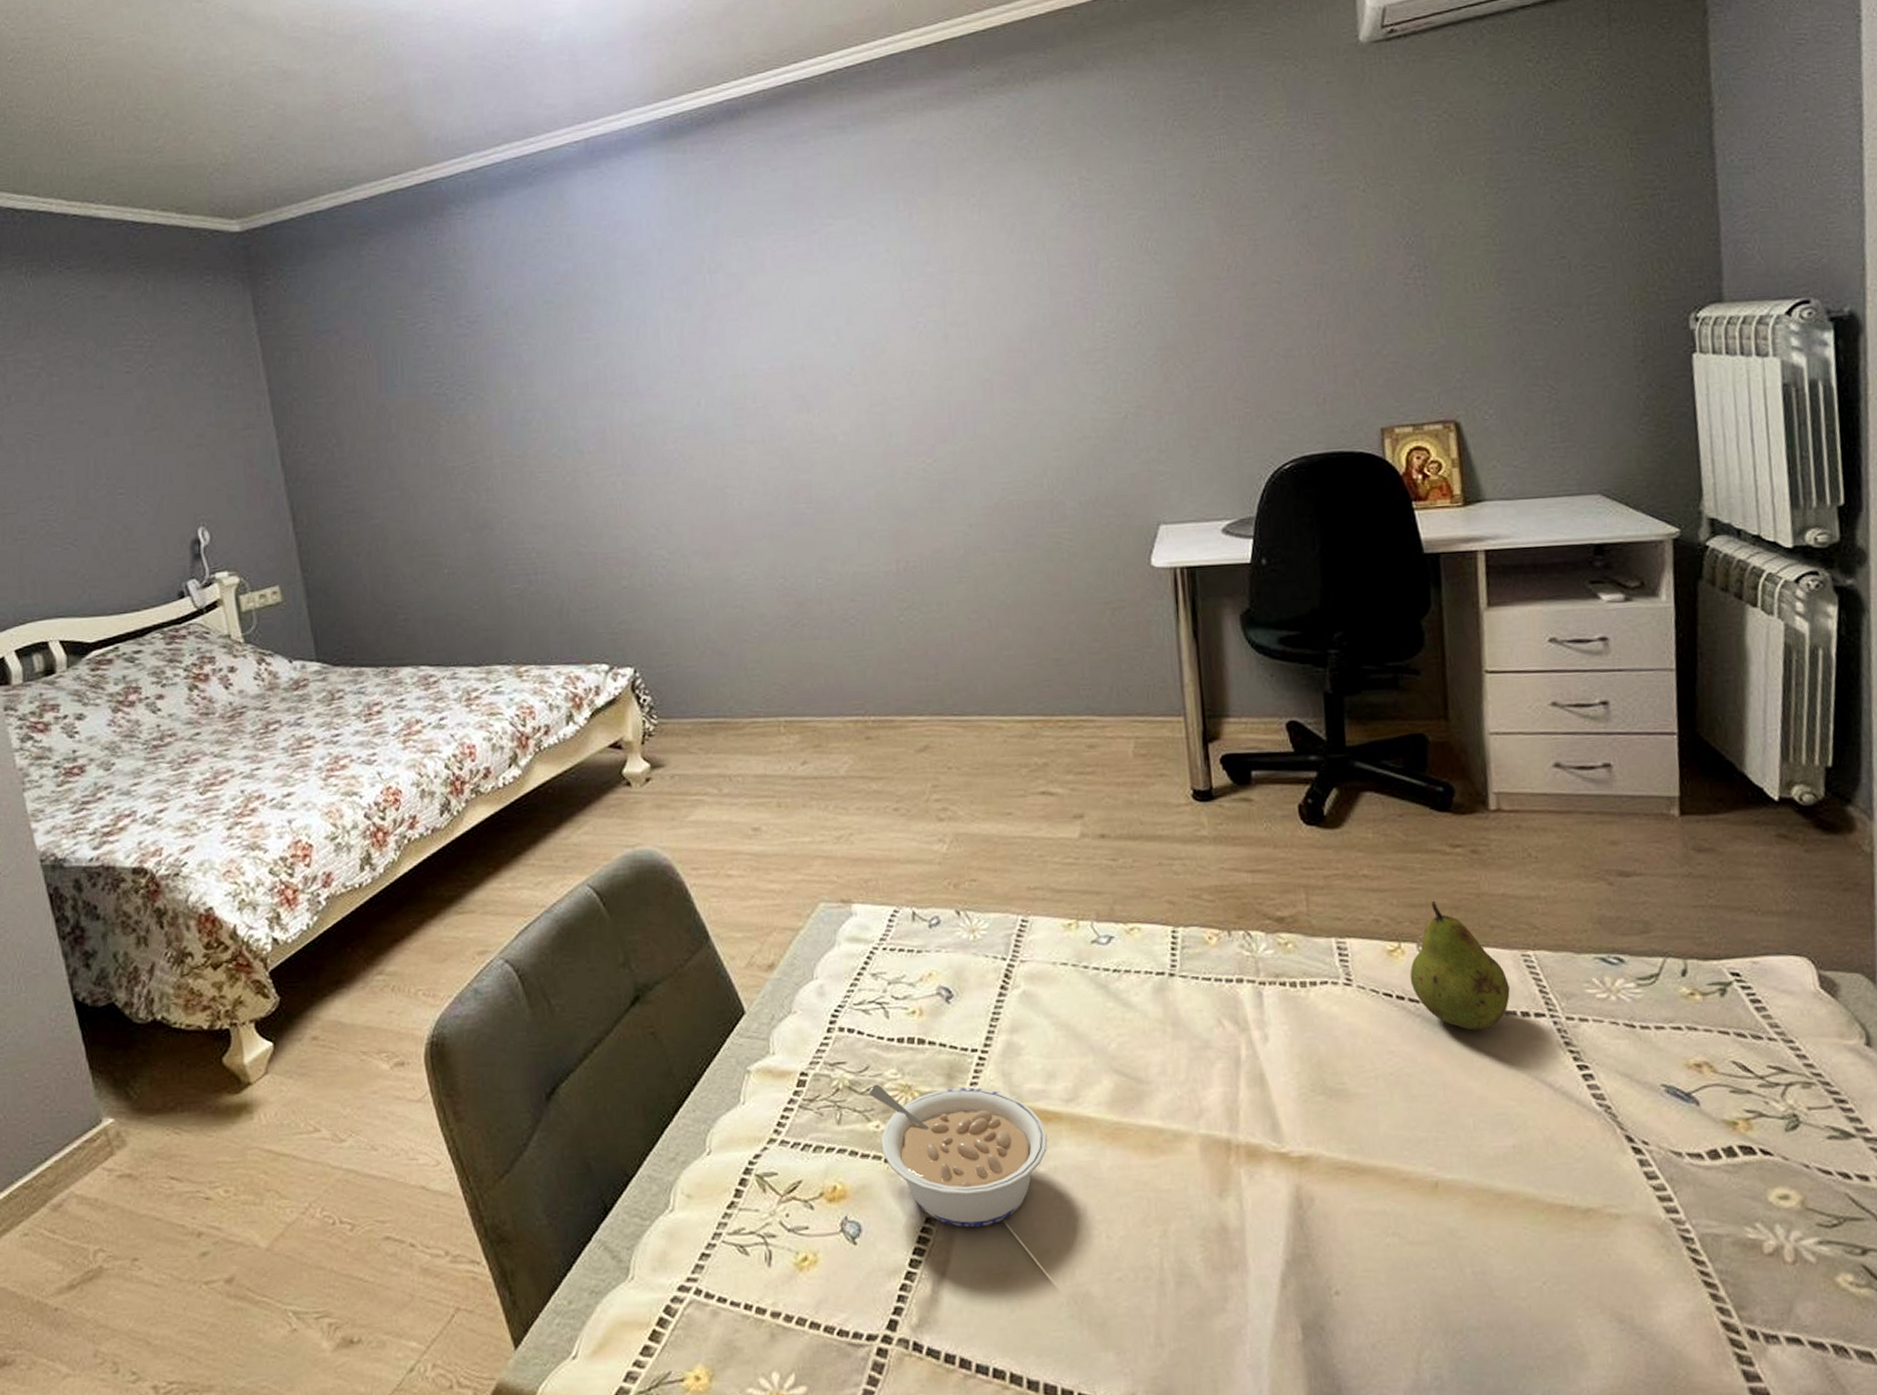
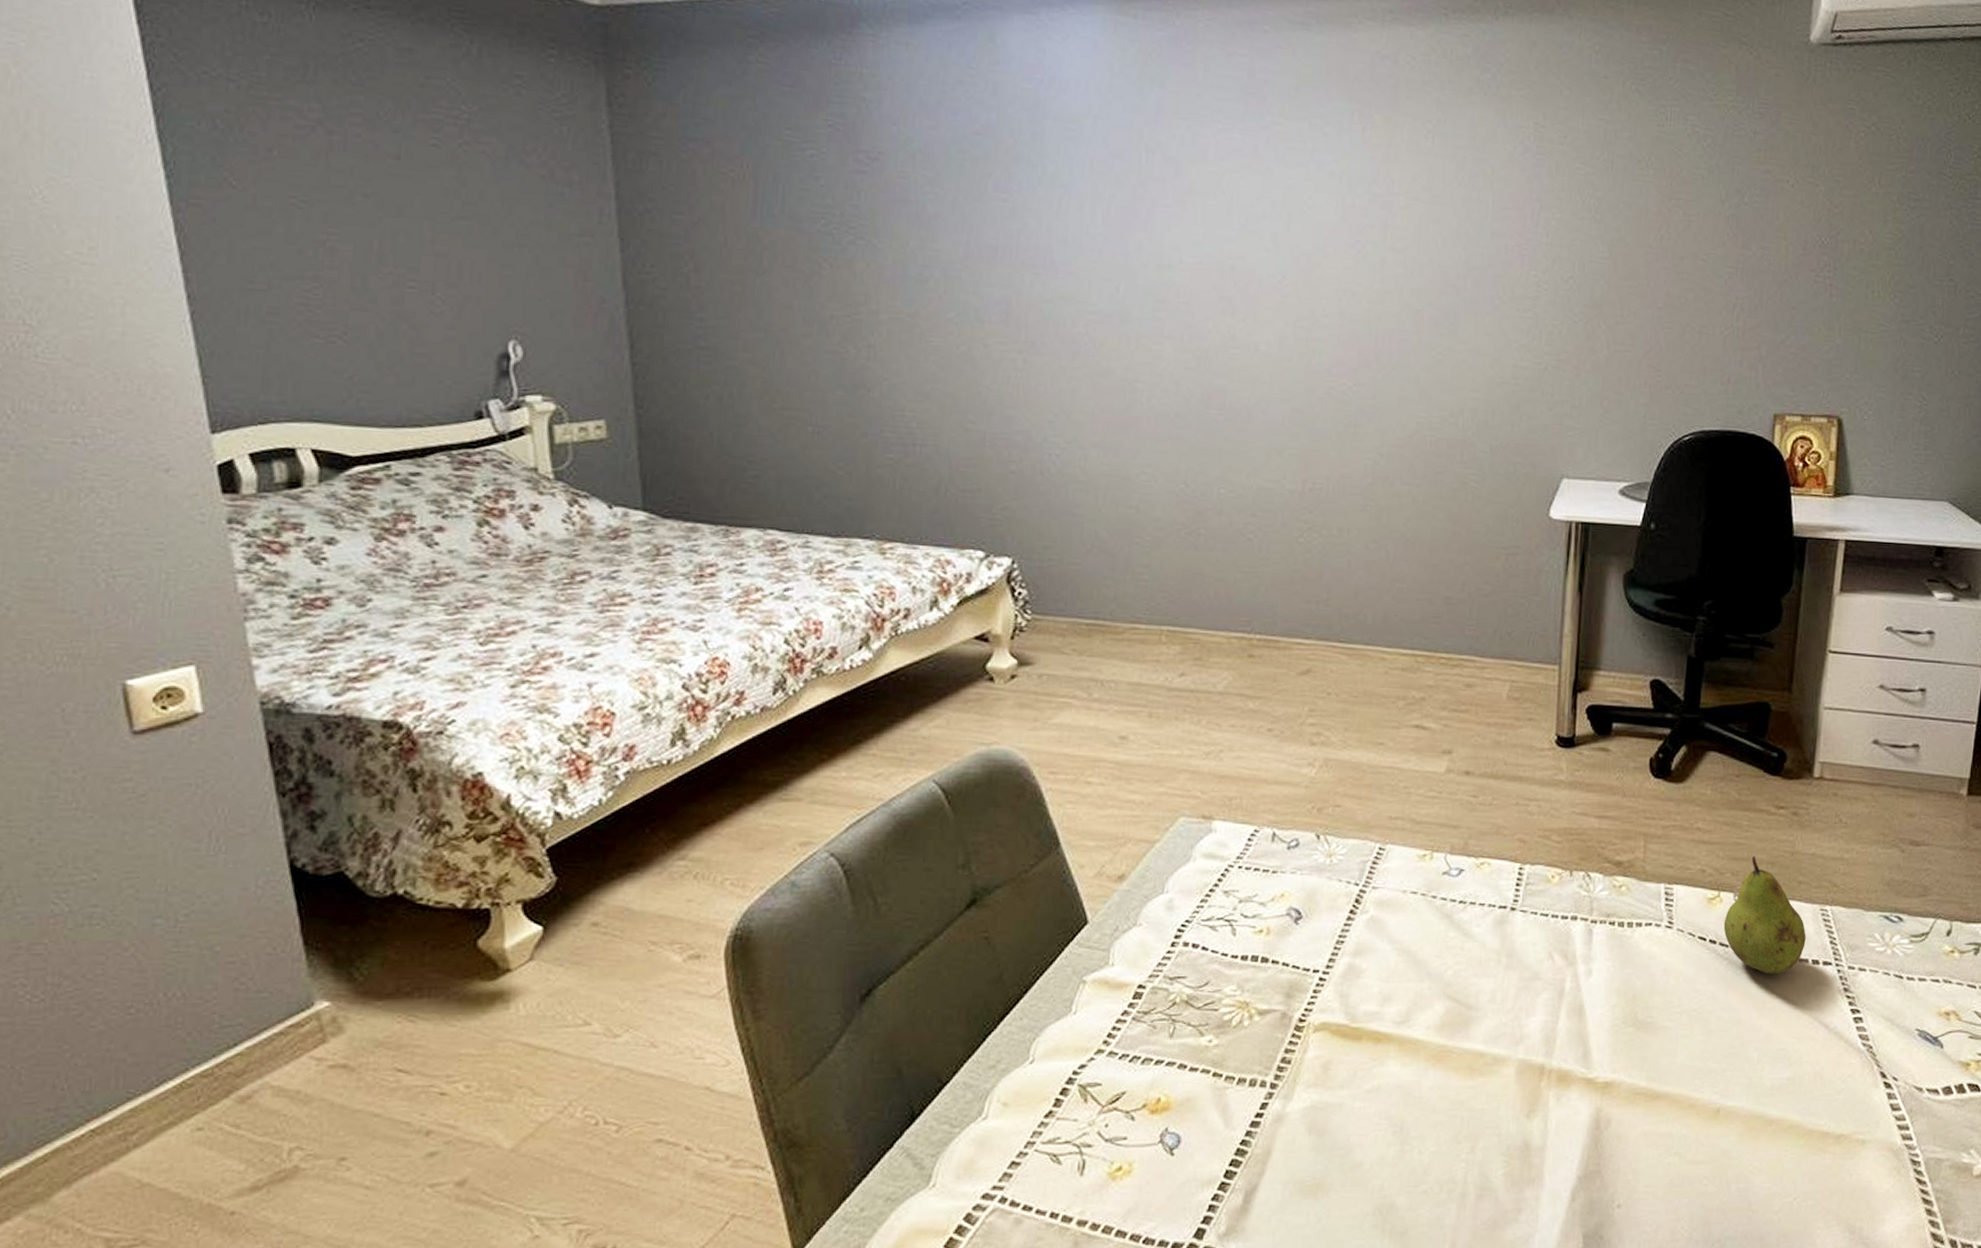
legume: present [869,1084,1048,1228] -> none [1206,999,1376,1141]

